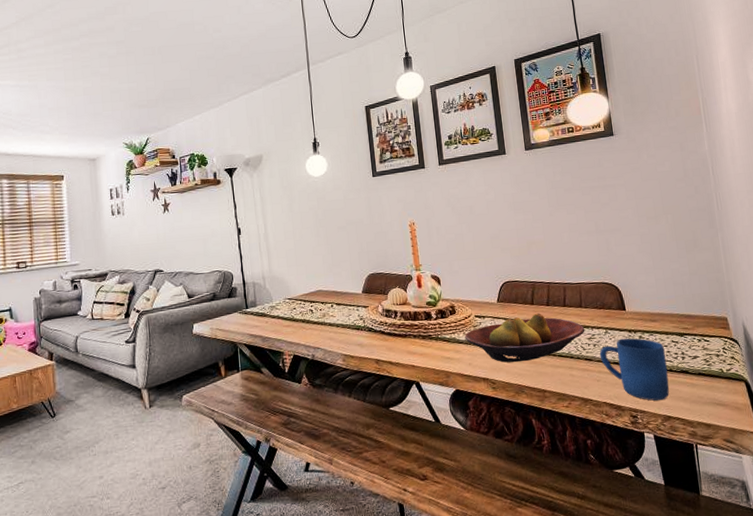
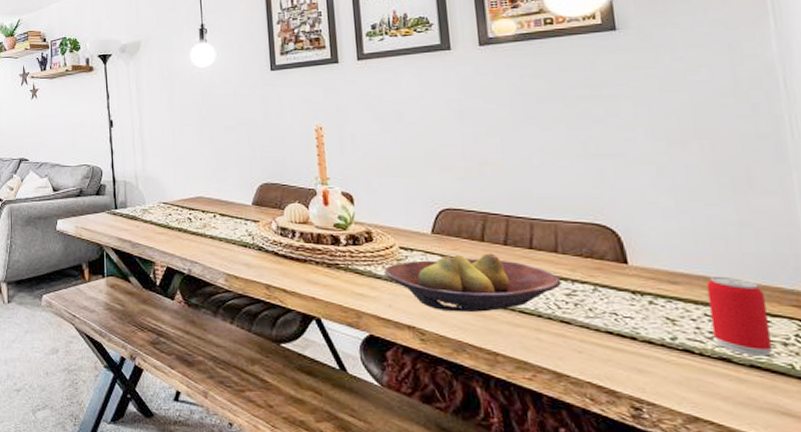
mug: present [599,338,670,401] -> none [583,301,698,394]
beverage can: none [672,312,711,367] -> present [706,276,773,357]

